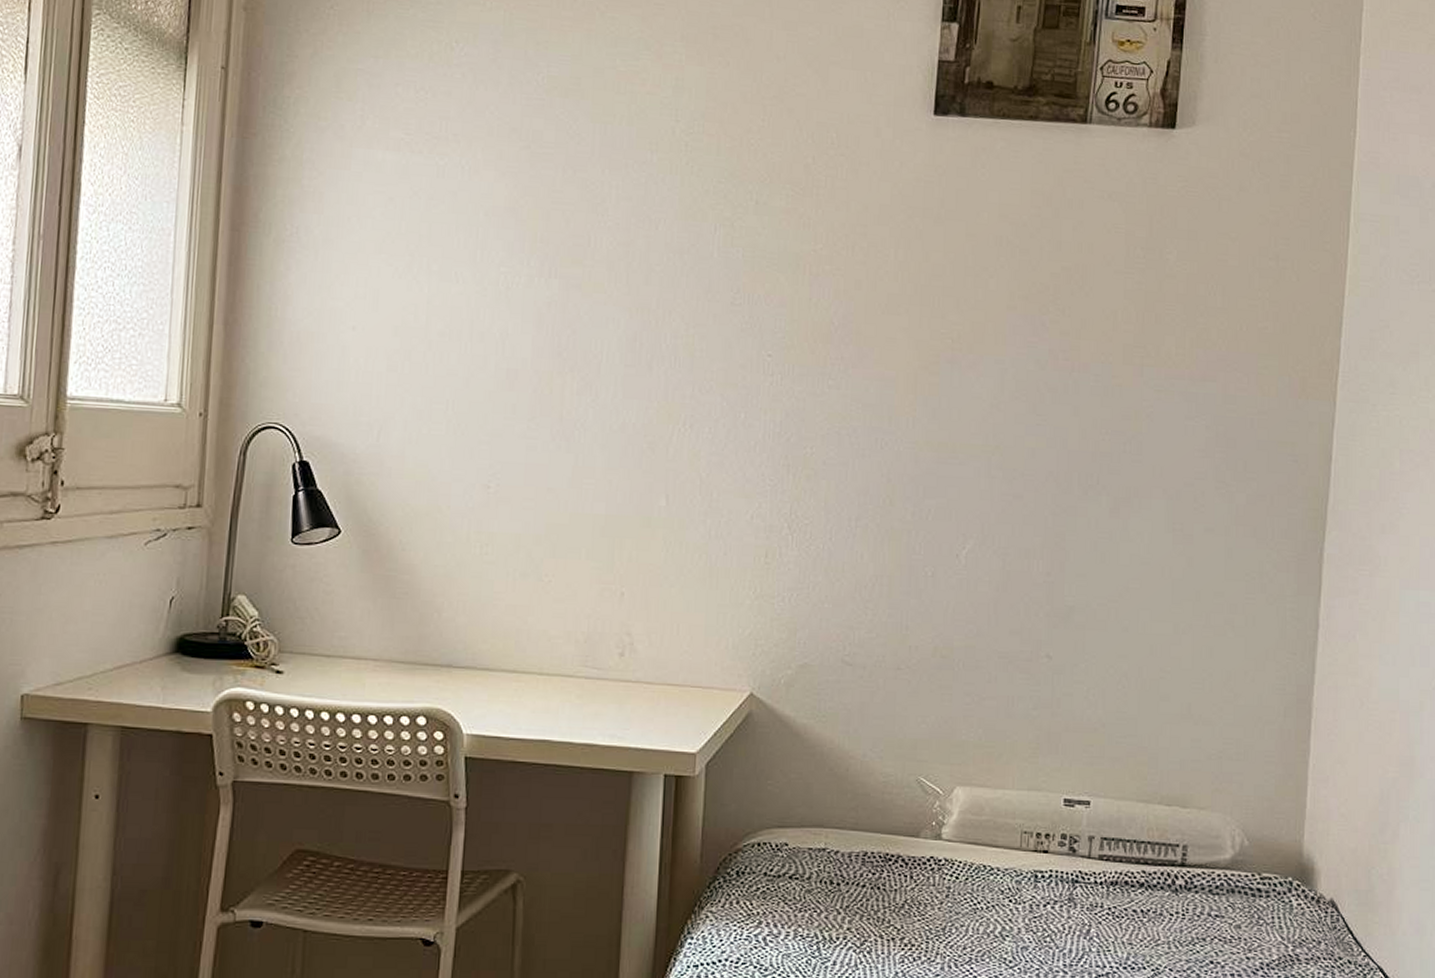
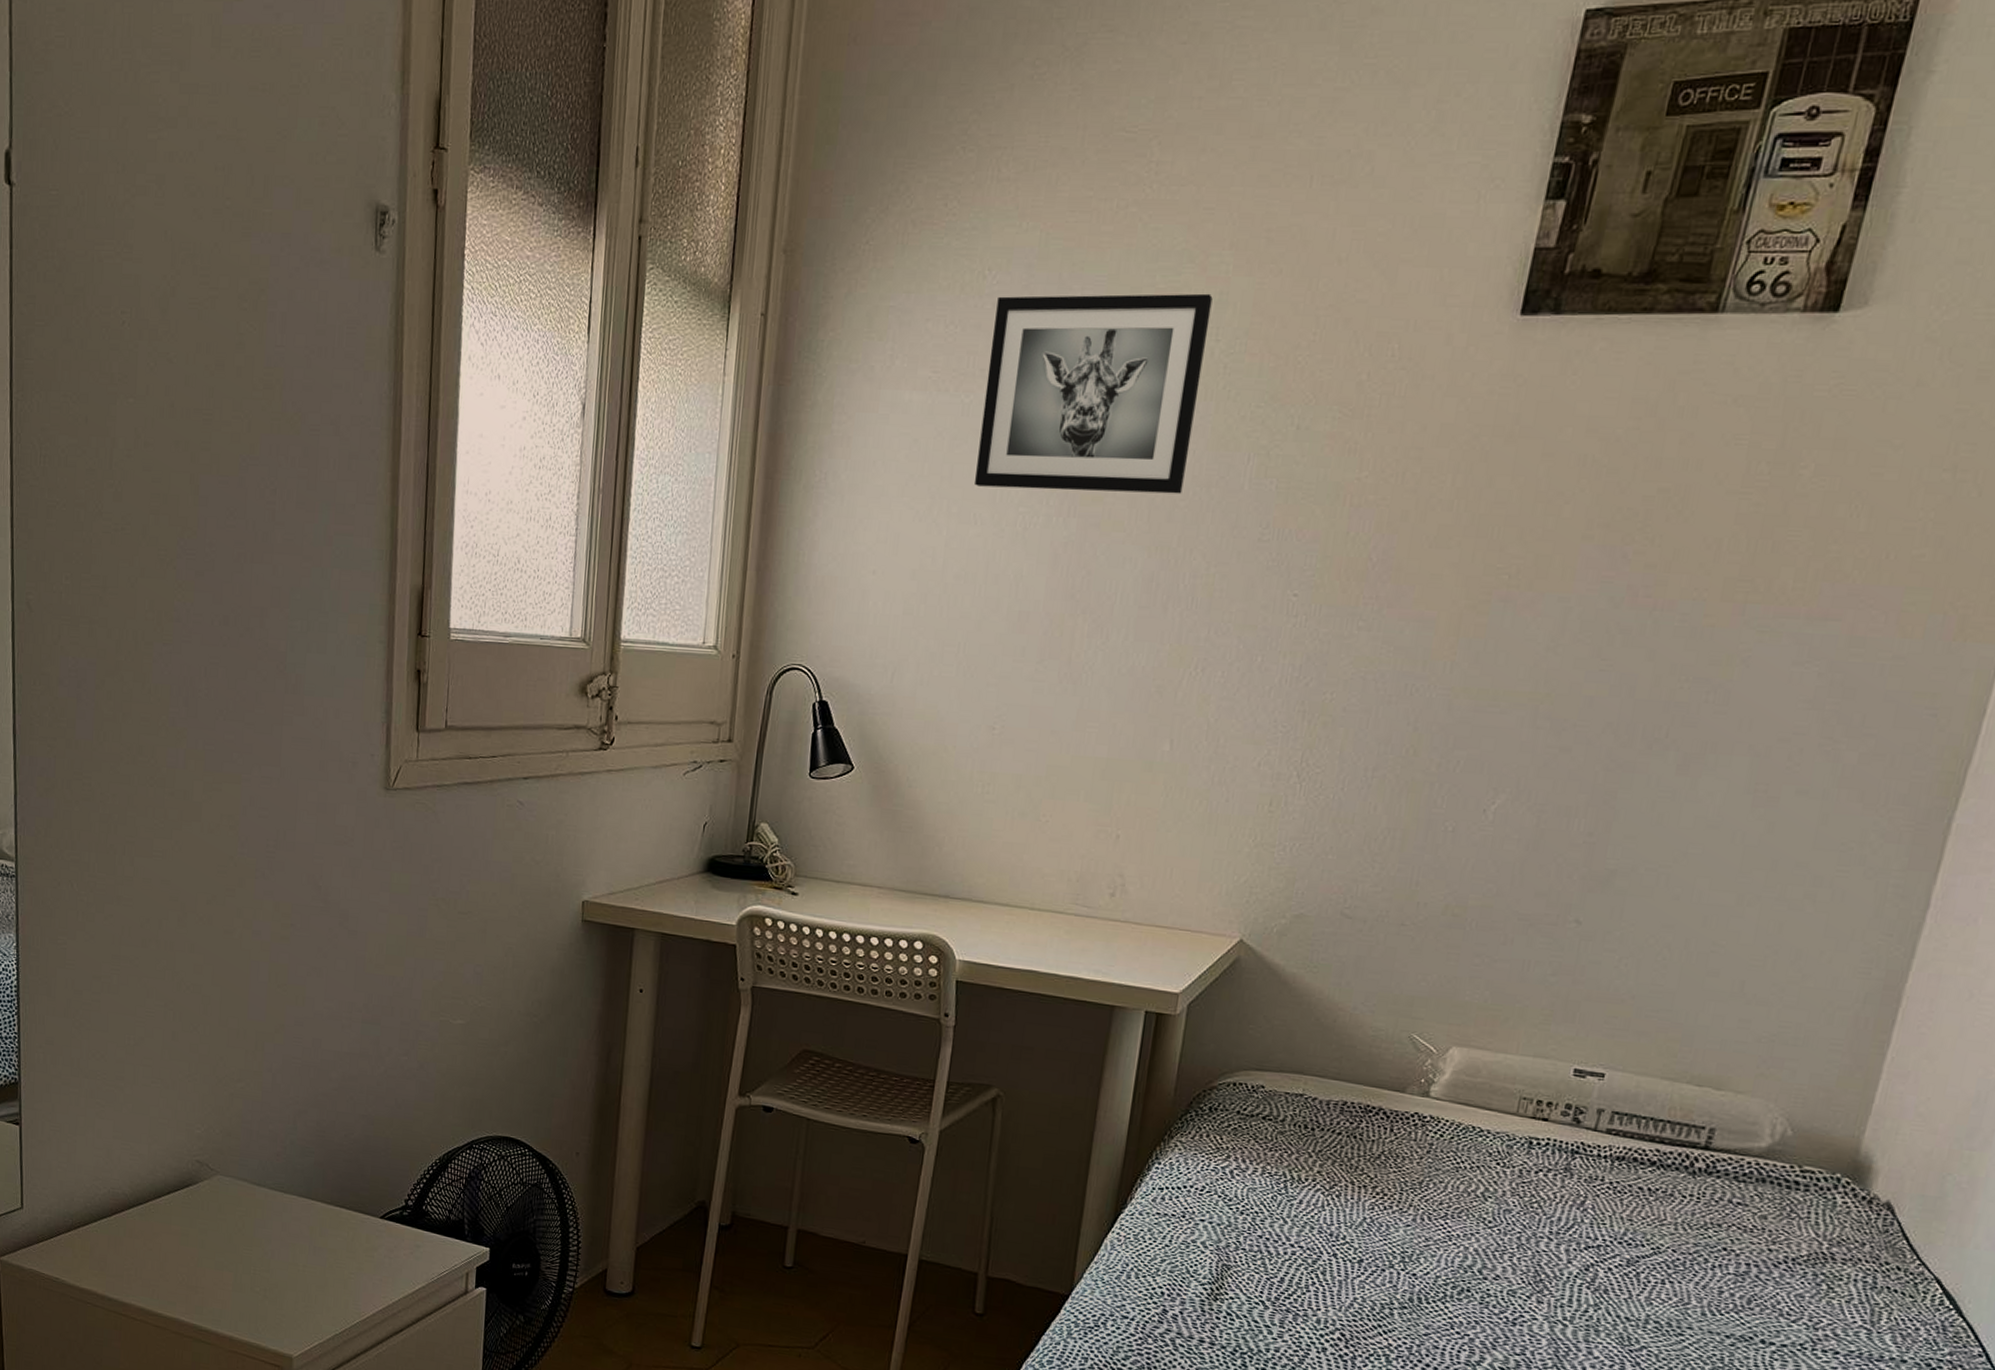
wall art: none [453,67,670,260] -> present [973,293,1213,494]

